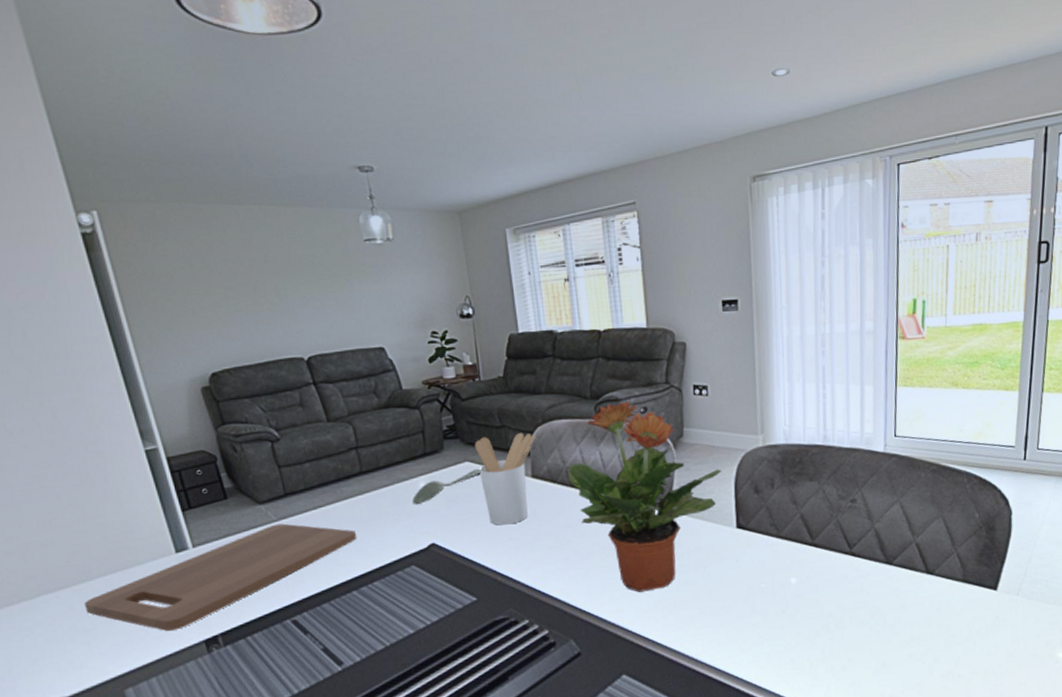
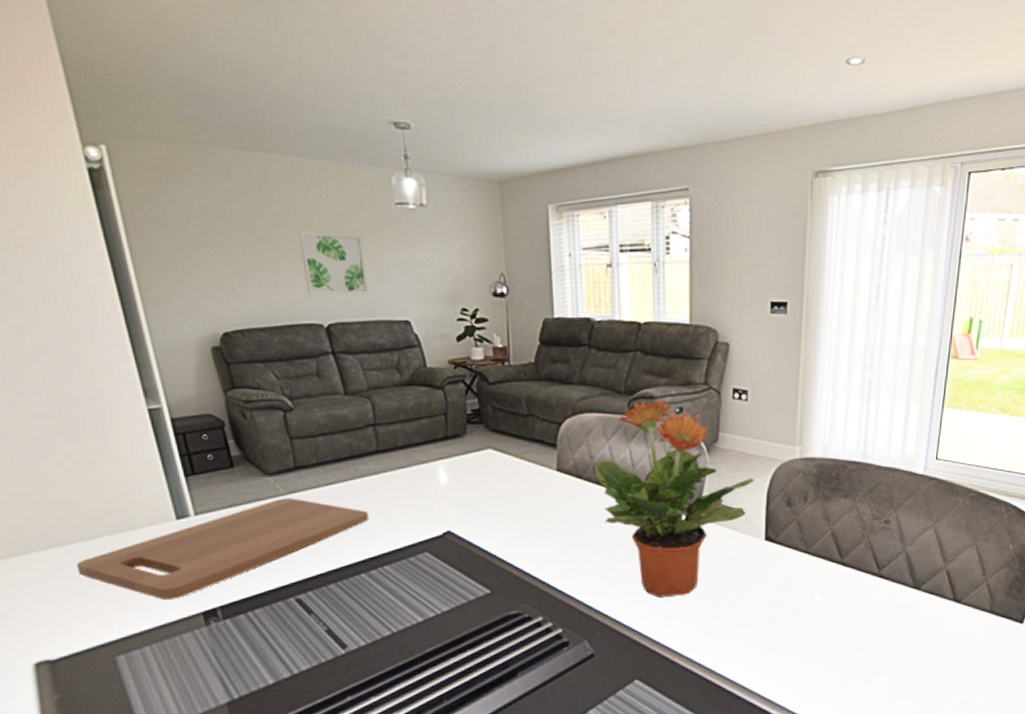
wall art: none [276,272,344,331] -> present [299,232,368,295]
spoon: present [412,468,481,505] -> none [430,457,503,490]
utensil holder: present [474,433,536,525] -> none [499,424,564,518]

